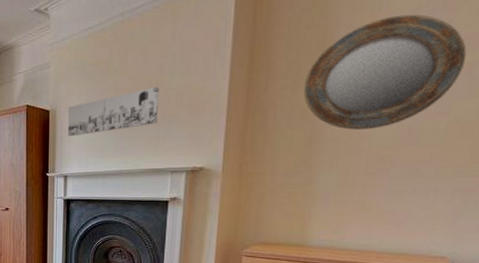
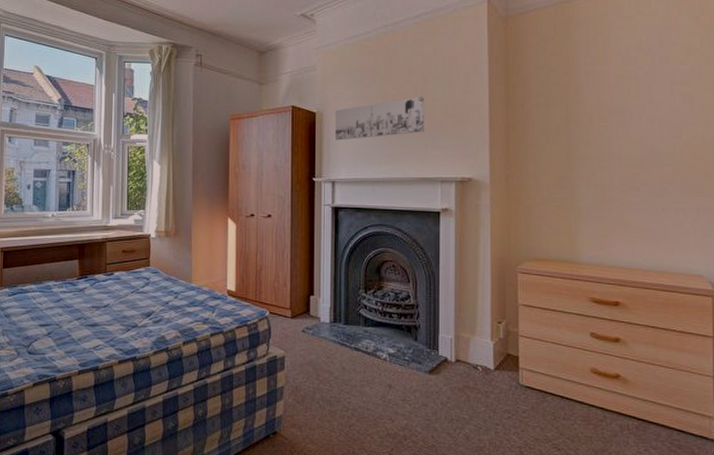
home mirror: present [303,14,467,130] -> none [555,49,685,148]

